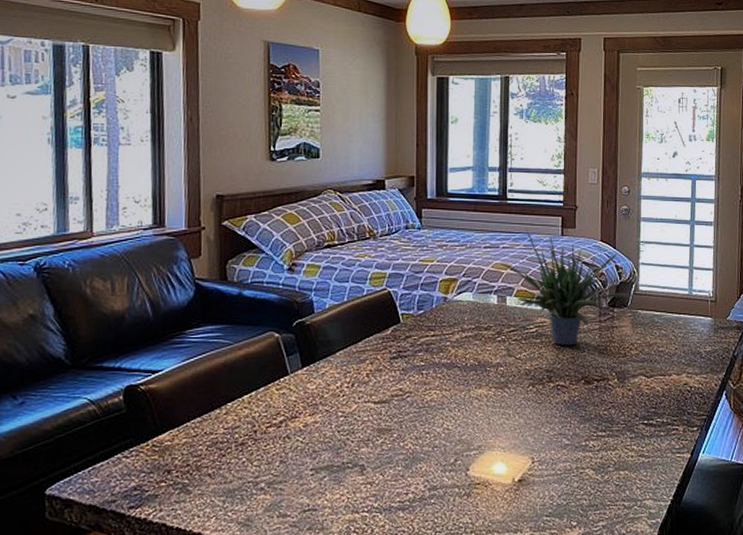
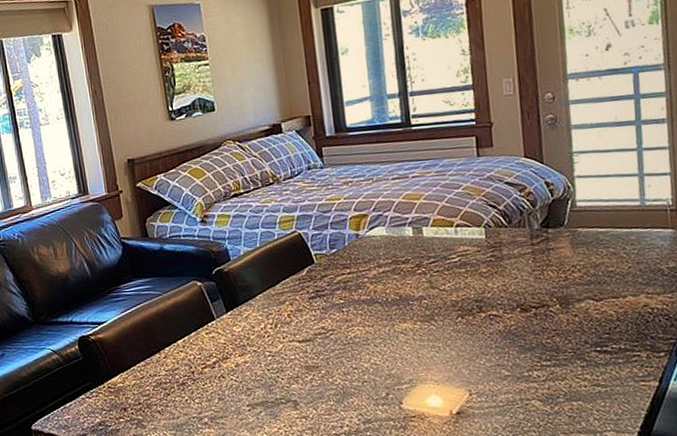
potted plant: present [500,227,633,346] -> none [411,152,570,274]

